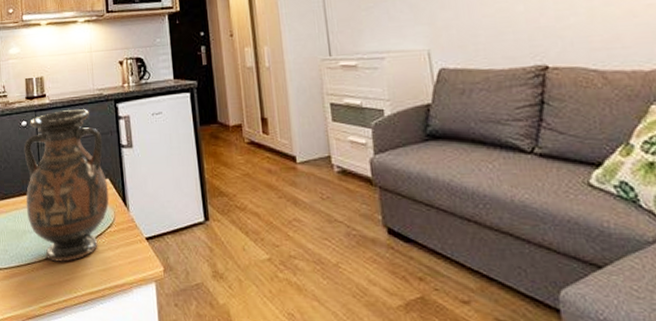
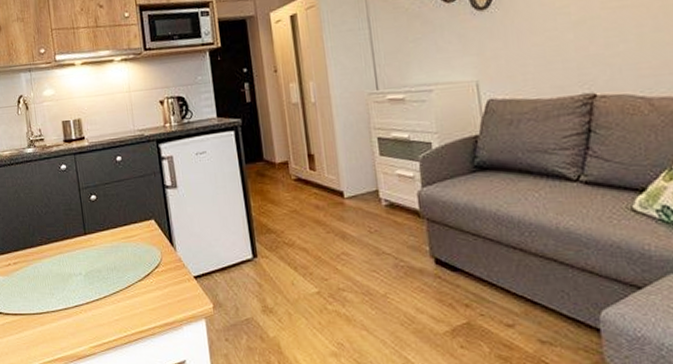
vase: present [23,109,109,262] -> none [64,151,156,303]

